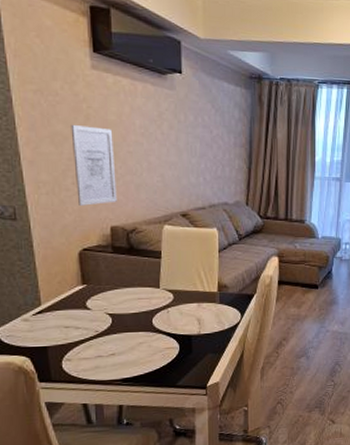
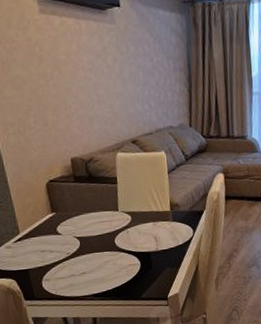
wall art: present [70,124,117,206] -> none [27,67,74,142]

